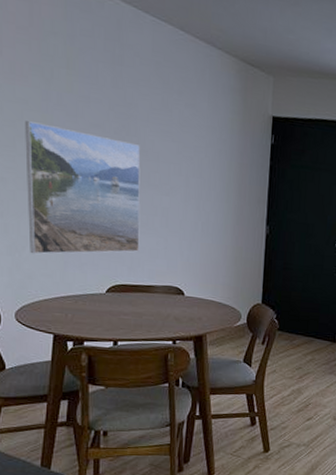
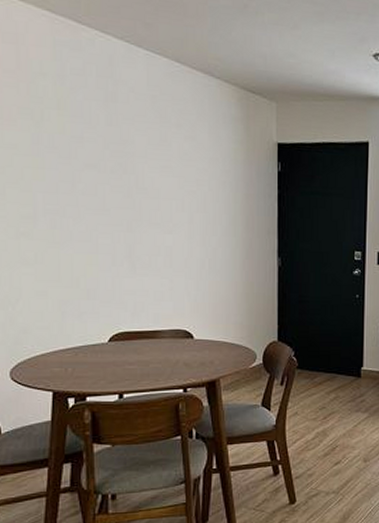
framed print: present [25,121,141,254] -> none [15,166,143,306]

